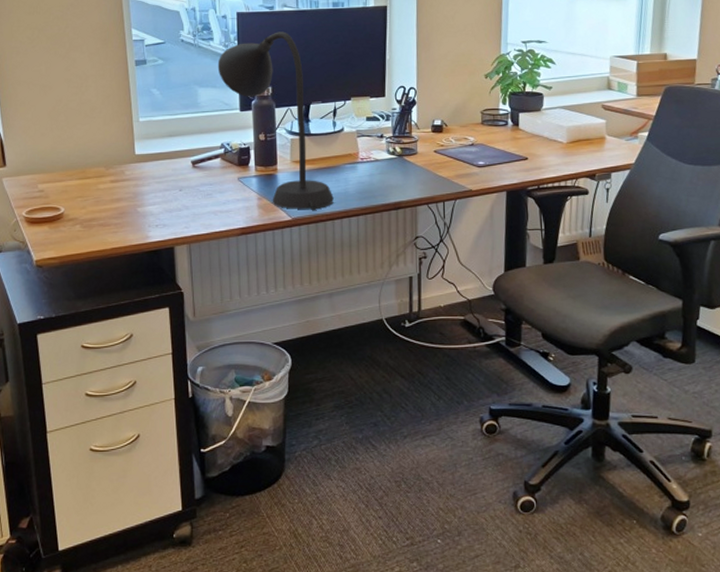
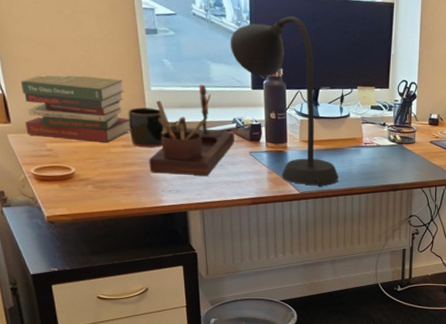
books: none [17,112,119,179] -> present [20,73,130,143]
mug: none [116,140,152,181] -> present [128,107,165,147]
desk organizer: none [136,111,223,208] -> present [149,85,235,176]

